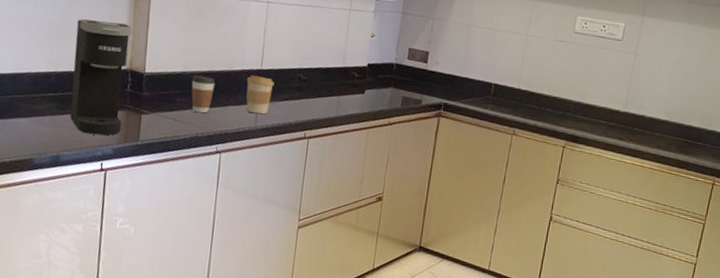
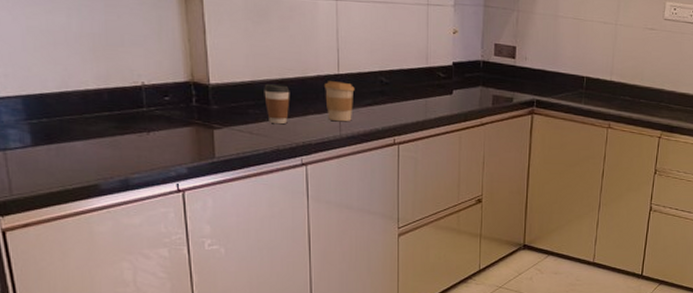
coffee maker: present [70,19,132,136] -> none [122,27,193,155]

